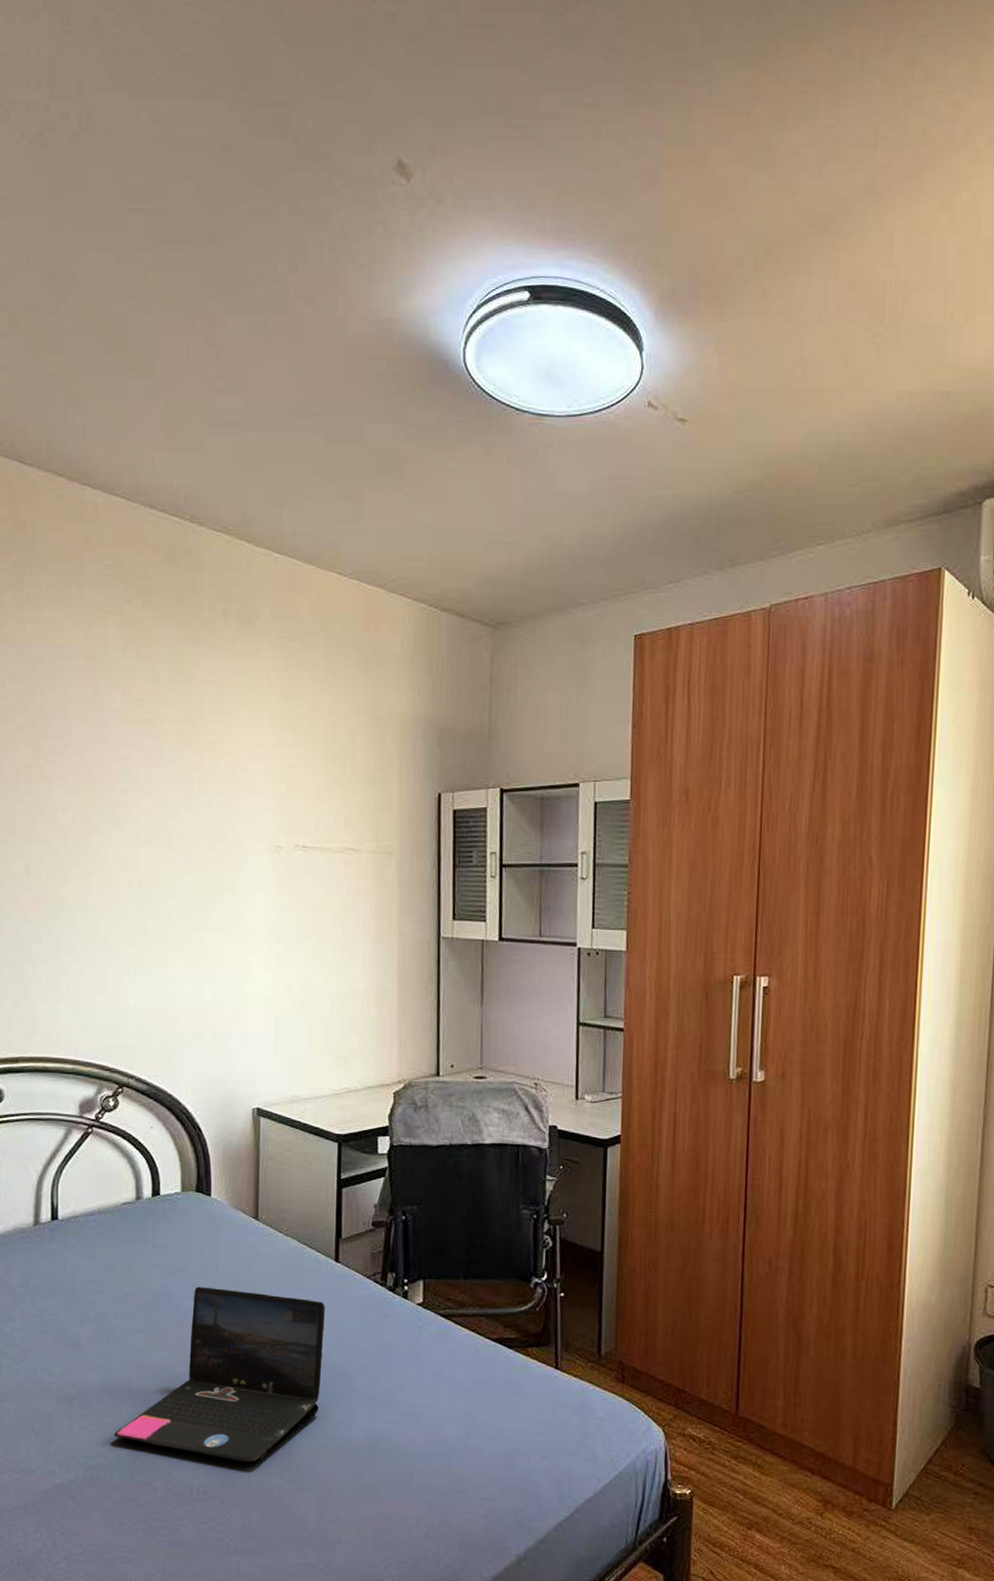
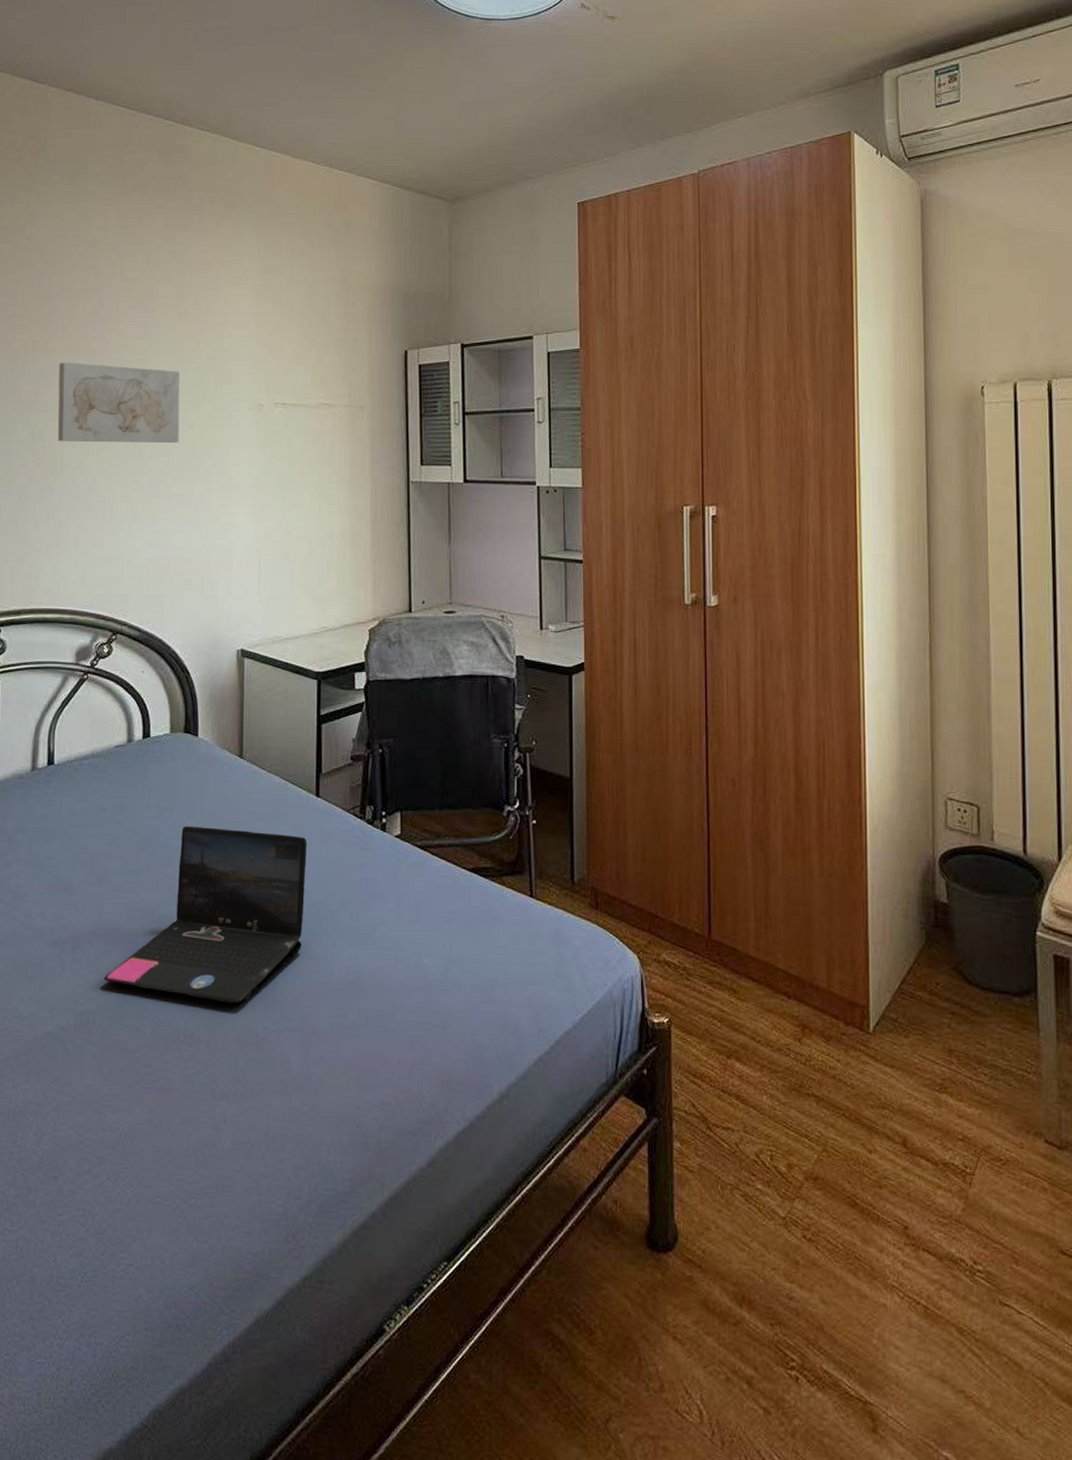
wall art: none [55,789,190,885] -> present [57,362,180,444]

